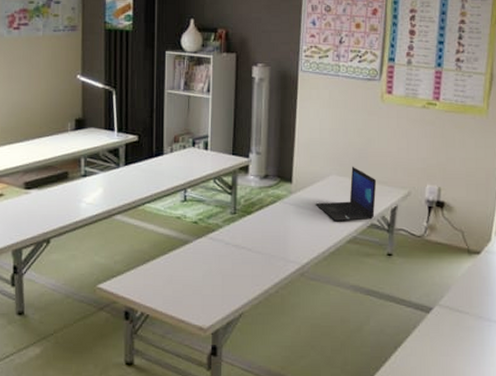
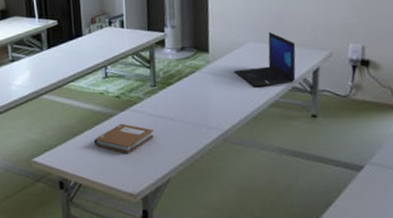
notebook: none [165,251,230,284] -> present [93,123,155,154]

